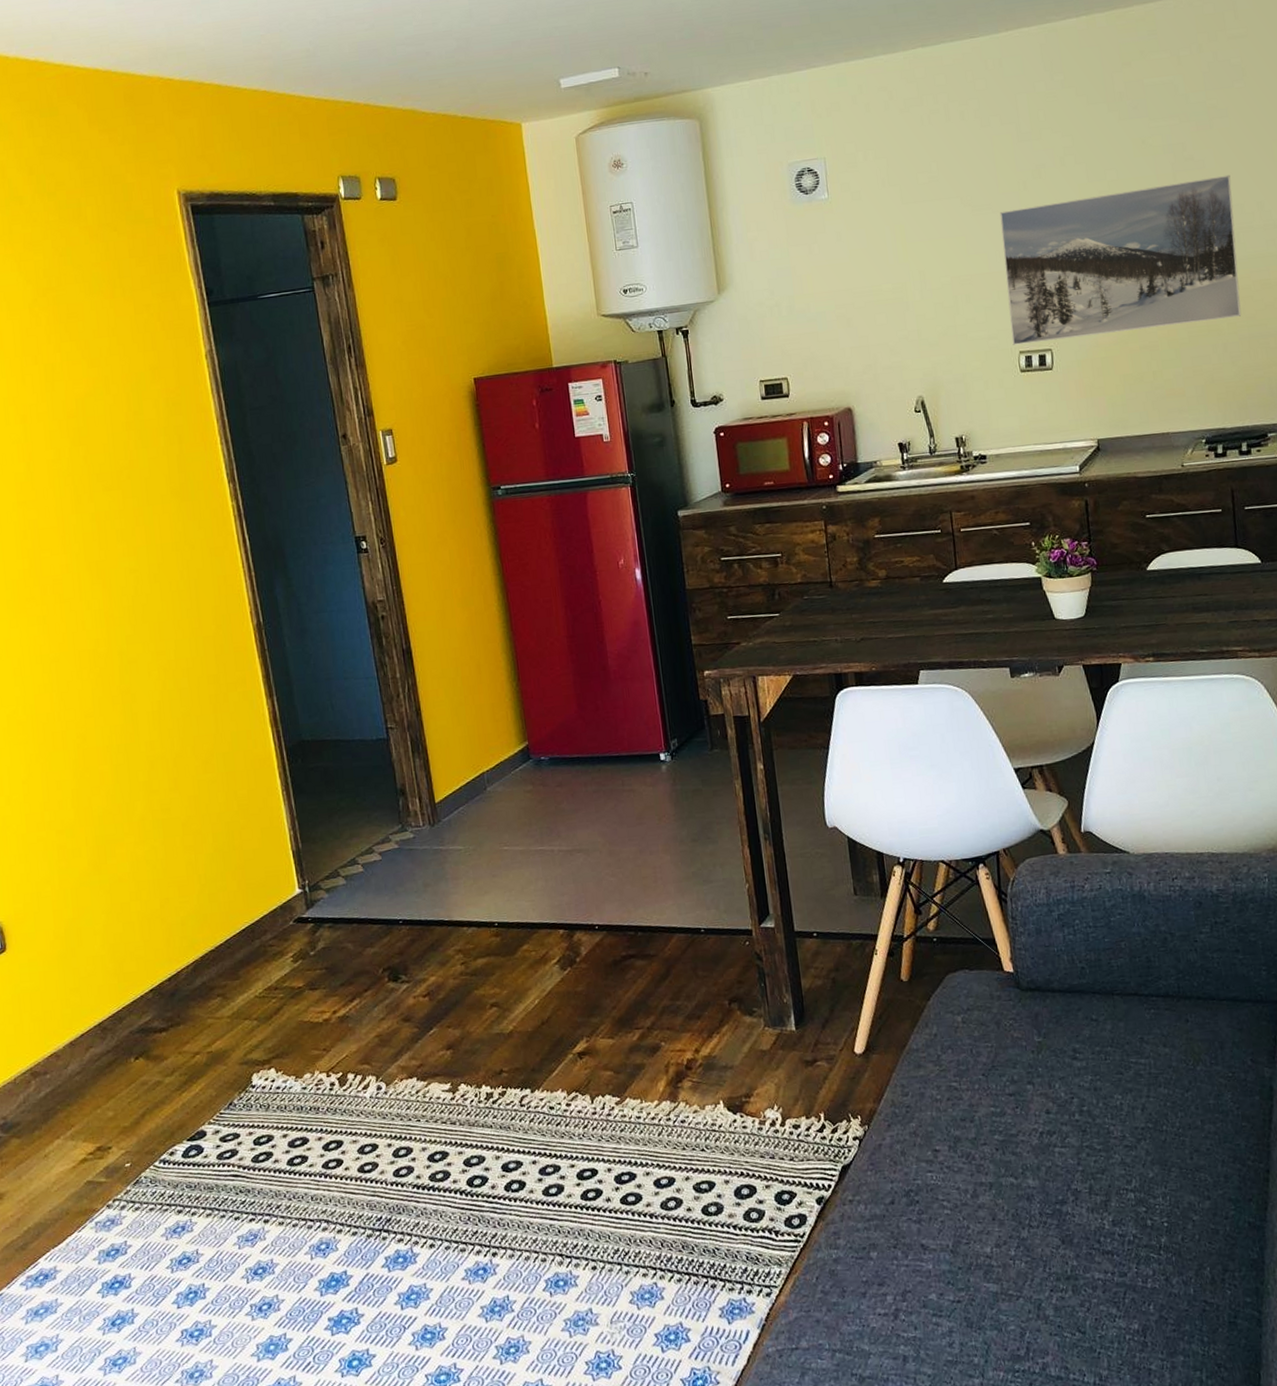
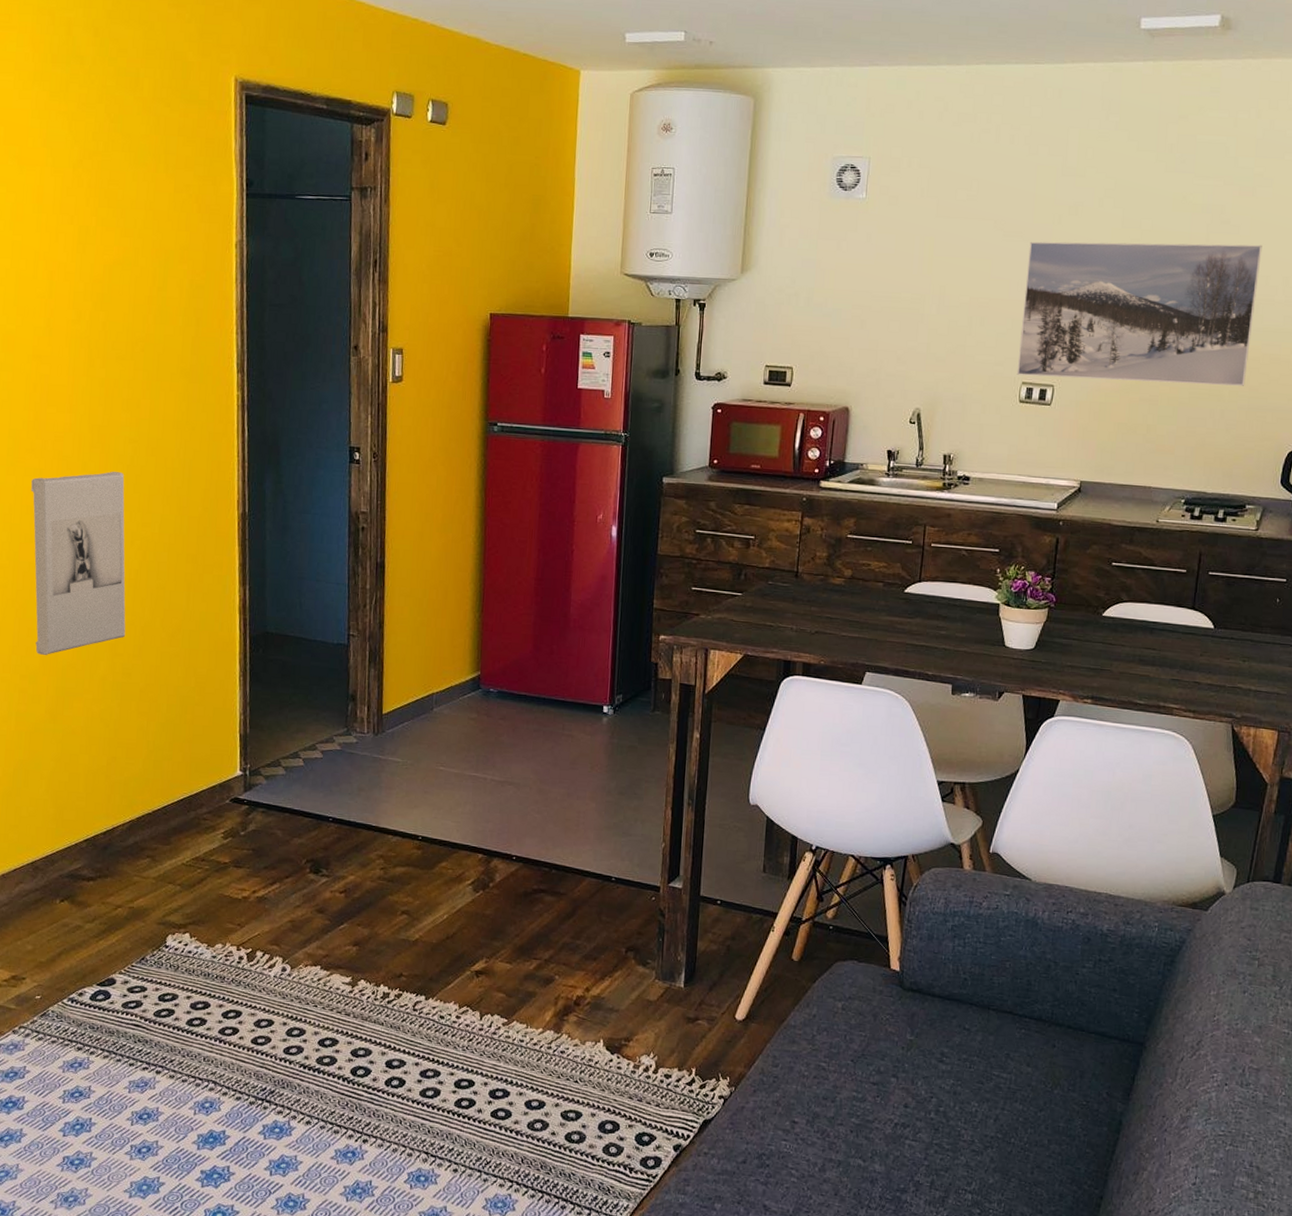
wall sculpture: none [36,604,158,806] -> present [31,472,126,655]

